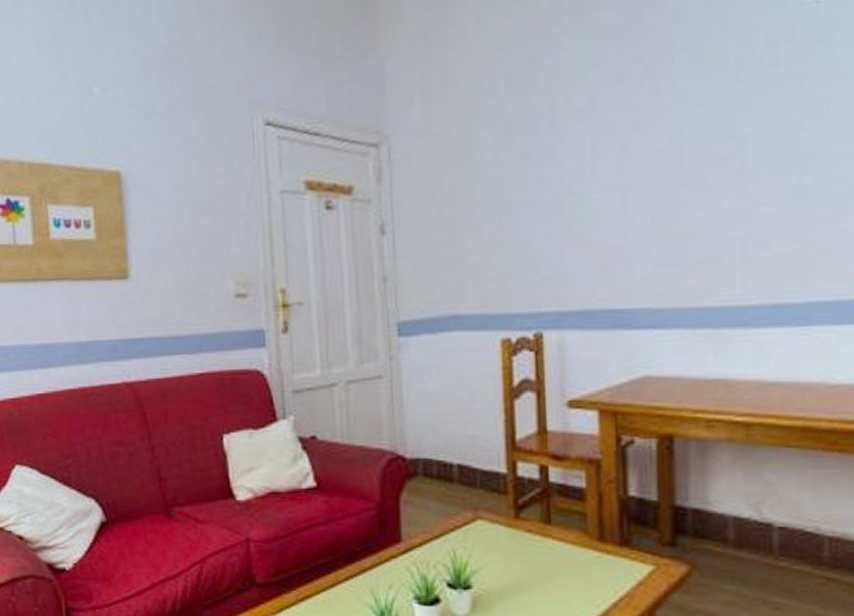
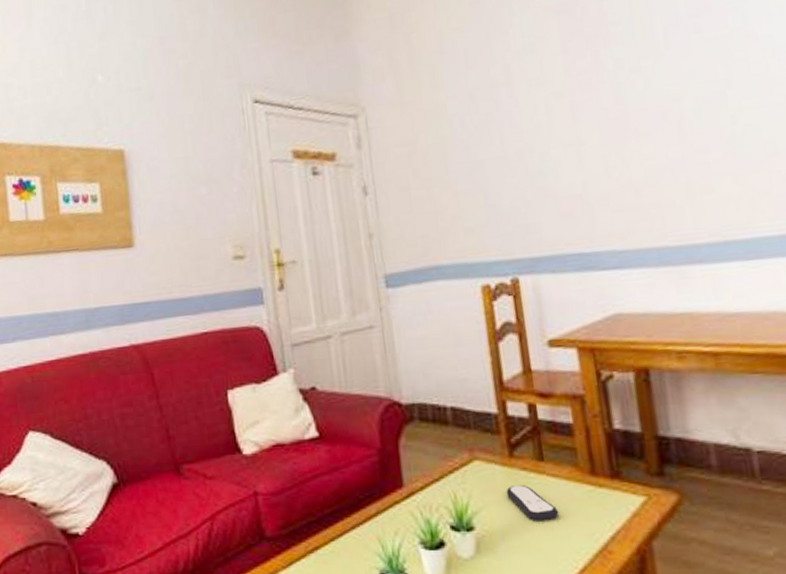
remote control: none [508,547,562,584] -> present [506,485,560,522]

